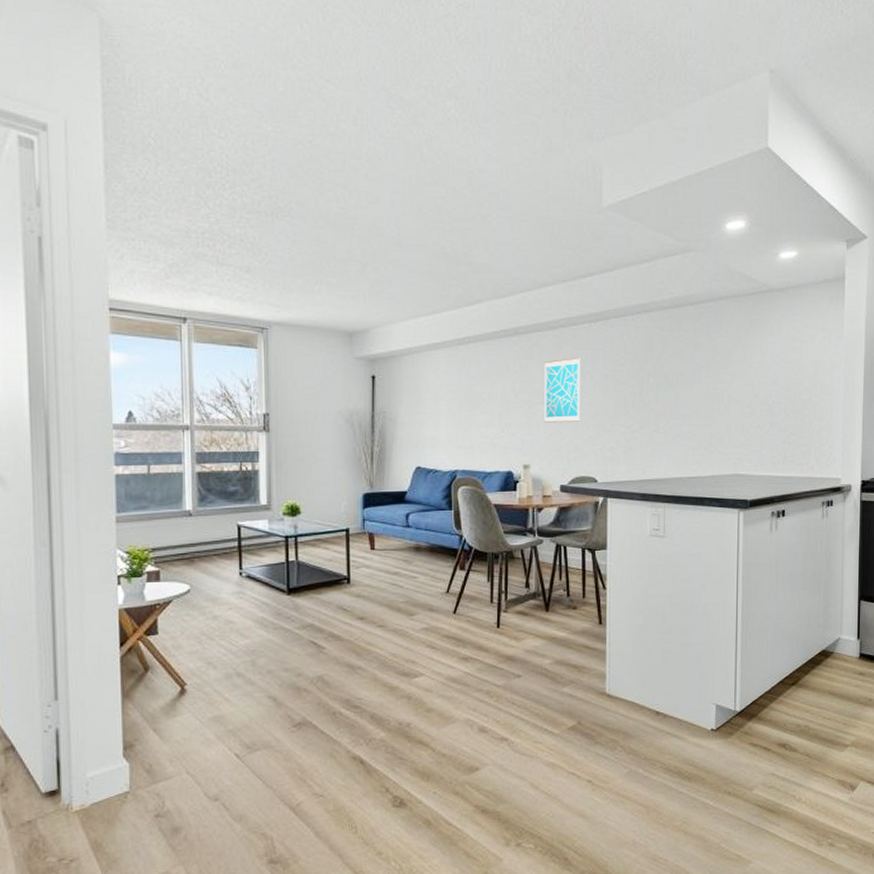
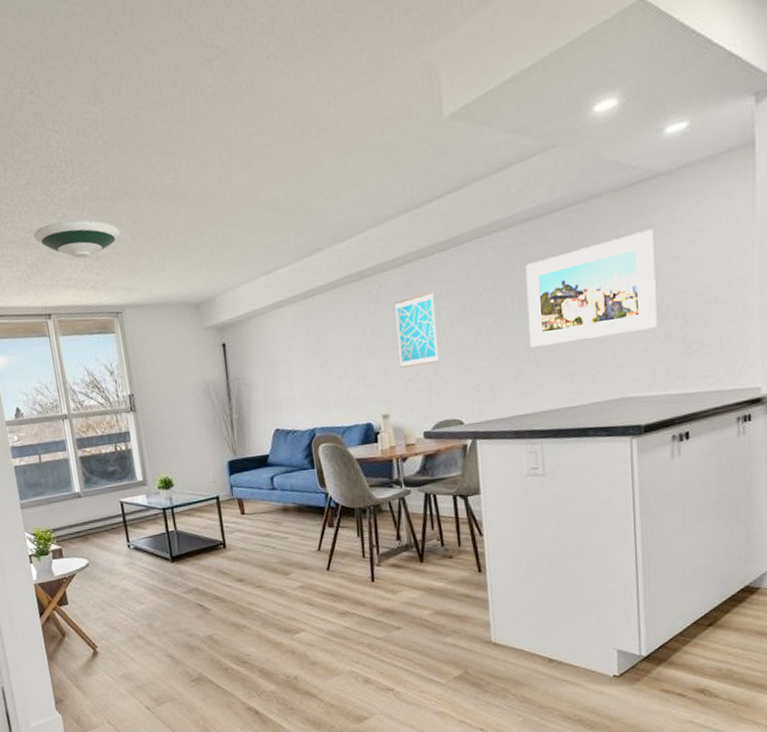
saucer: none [179,227,279,267] -> present [33,220,122,259]
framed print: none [661,333,766,420] -> present [525,229,657,347]

